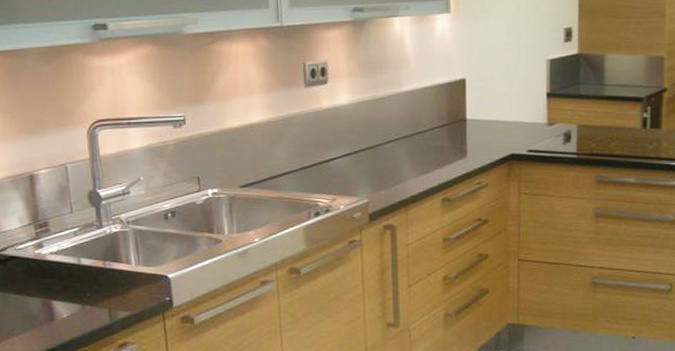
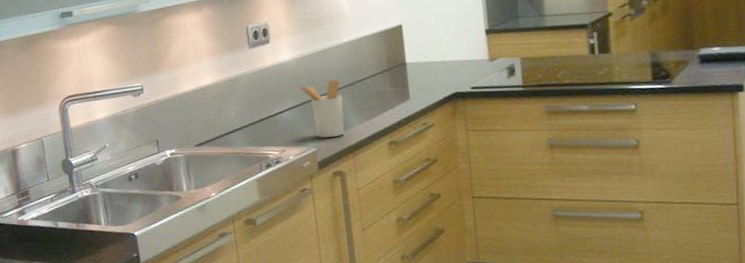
utensil holder: none [354,128,400,189] -> present [298,79,344,138]

